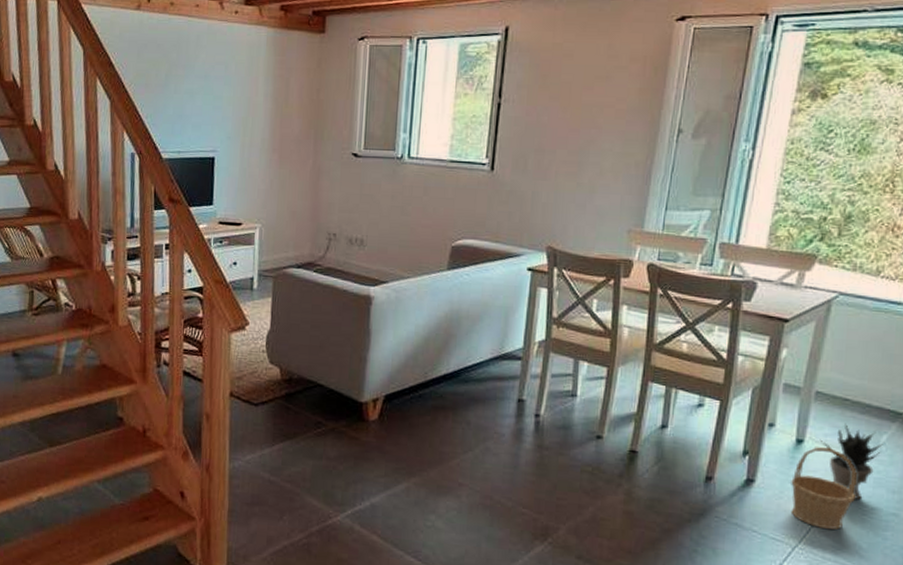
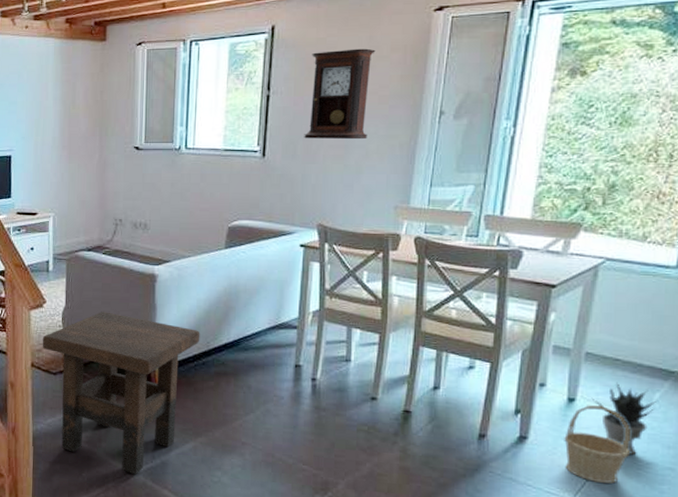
side table: none [243,336,418,519] -> present [42,311,200,475]
pendulum clock: none [536,57,614,156] -> present [304,48,376,140]

